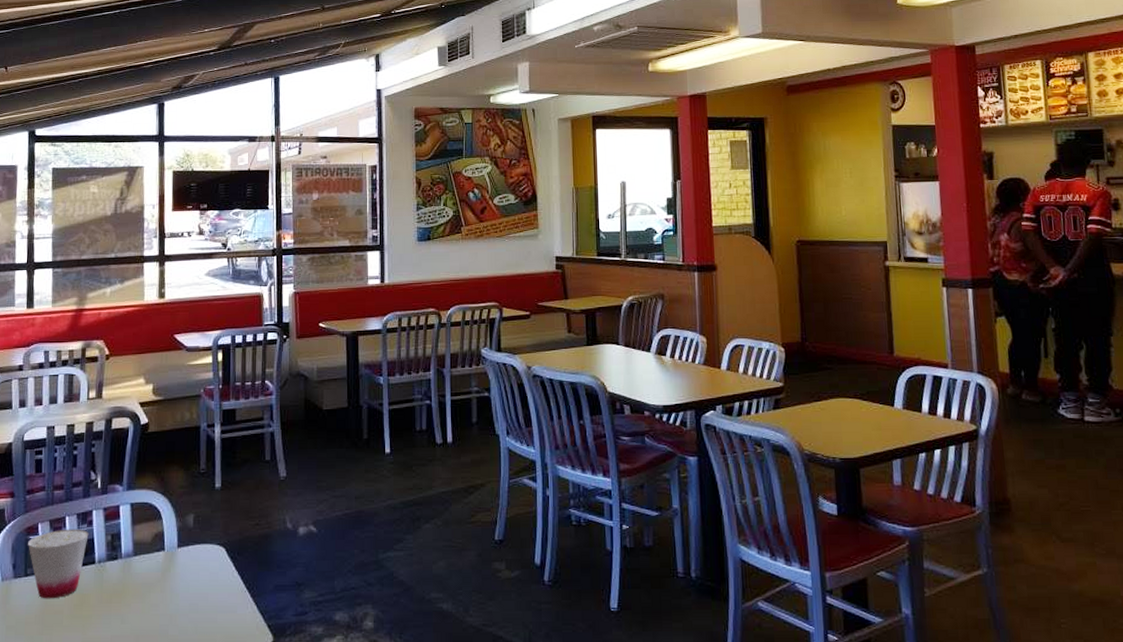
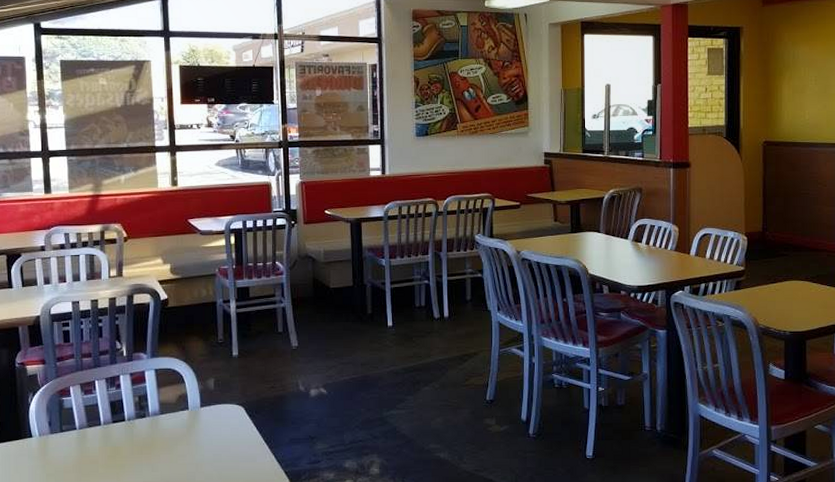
cup: present [28,529,89,599] -> none [61,391,118,451]

